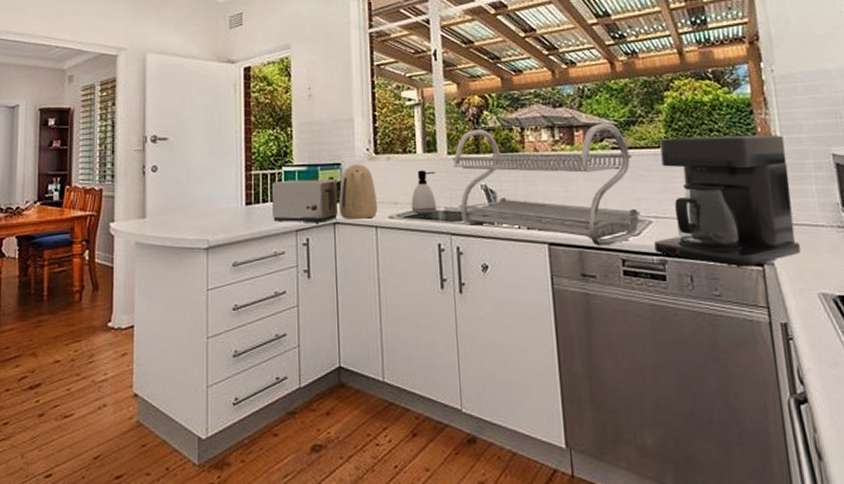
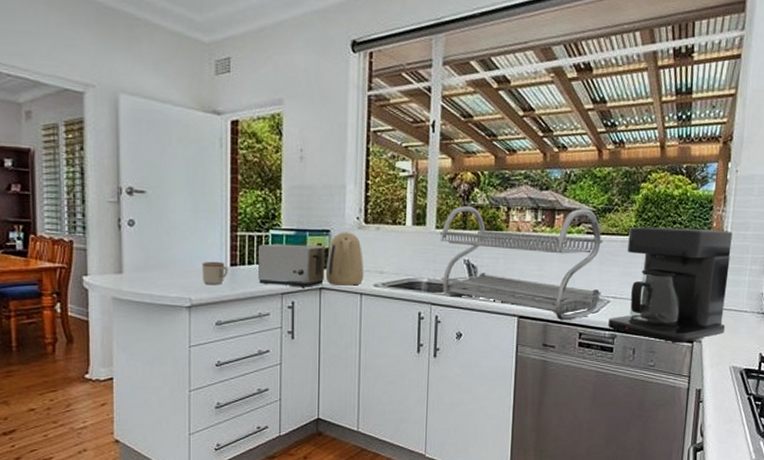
mug: none [218,201,244,226] -> present [201,261,228,285]
soap dispenser: present [411,170,436,216] -> none [396,242,422,286]

